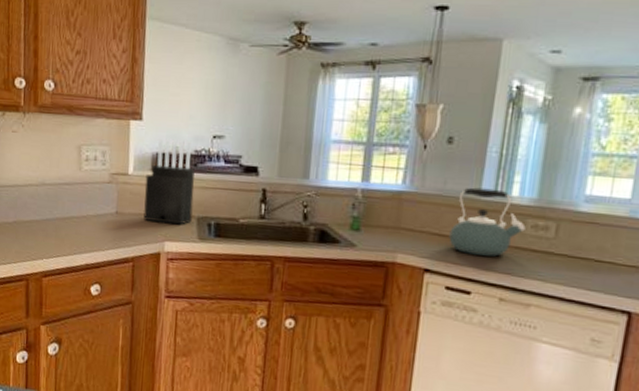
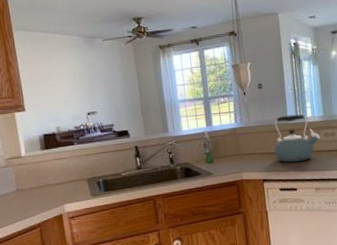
knife block: present [143,138,195,225] -> none [37,120,84,191]

